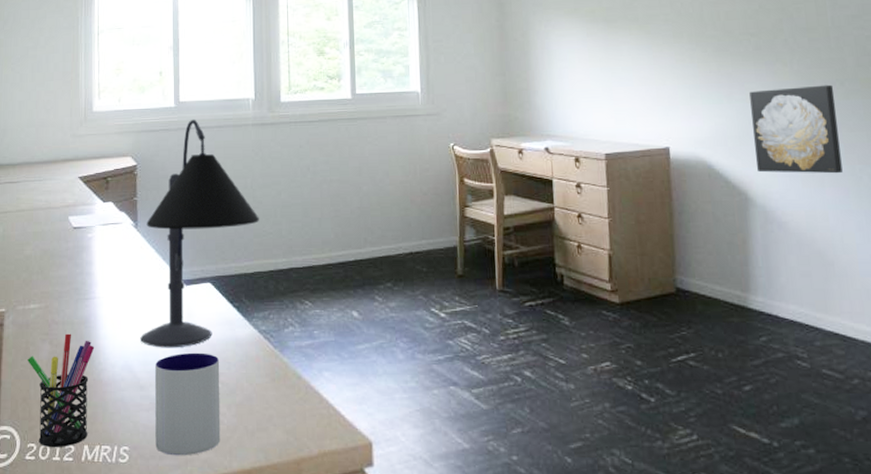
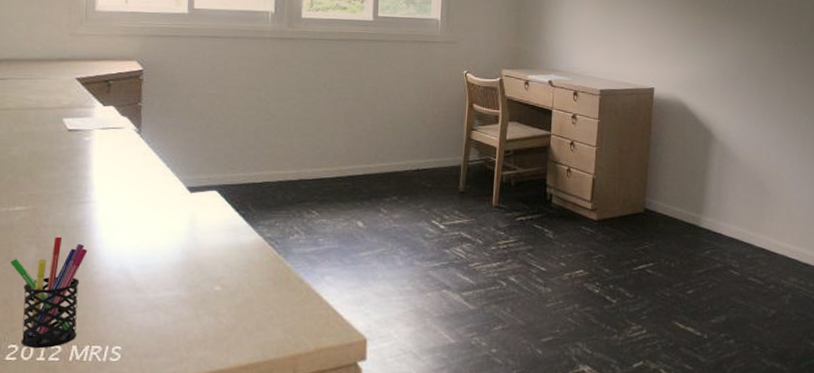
desk lamp: present [140,119,259,348] -> none [138,27,271,253]
mug: present [155,352,221,456] -> none [150,257,222,354]
wall art: present [749,84,843,174] -> none [721,43,790,119]

